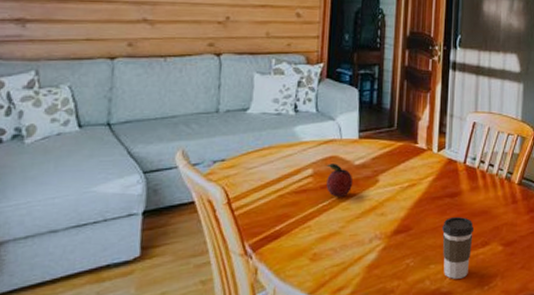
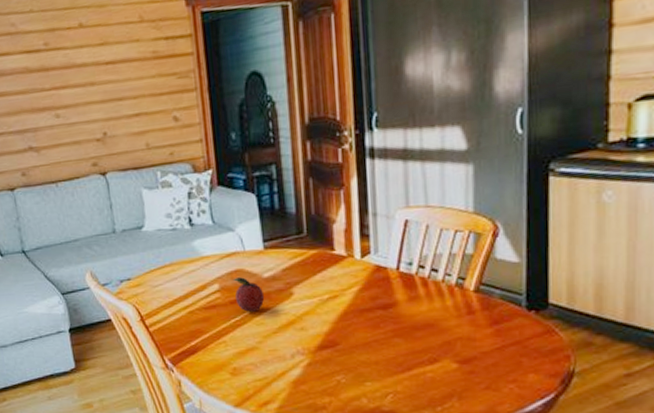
coffee cup: present [442,217,475,279] -> none [376,331,418,398]

